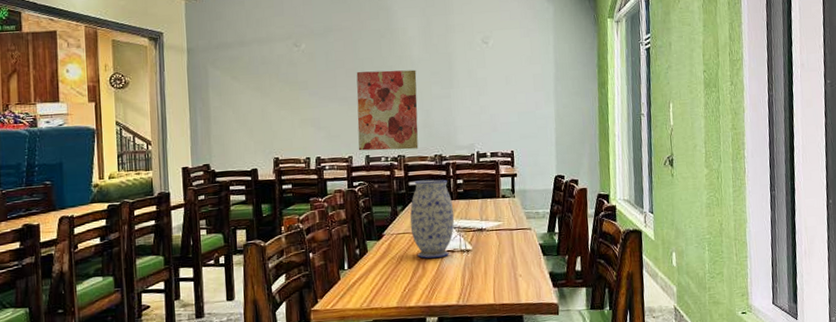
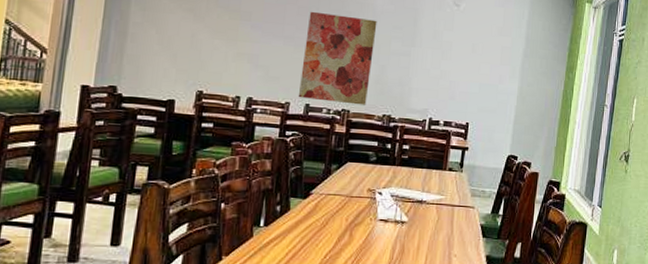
vase: present [409,179,455,259] -> none [343,139,395,227]

